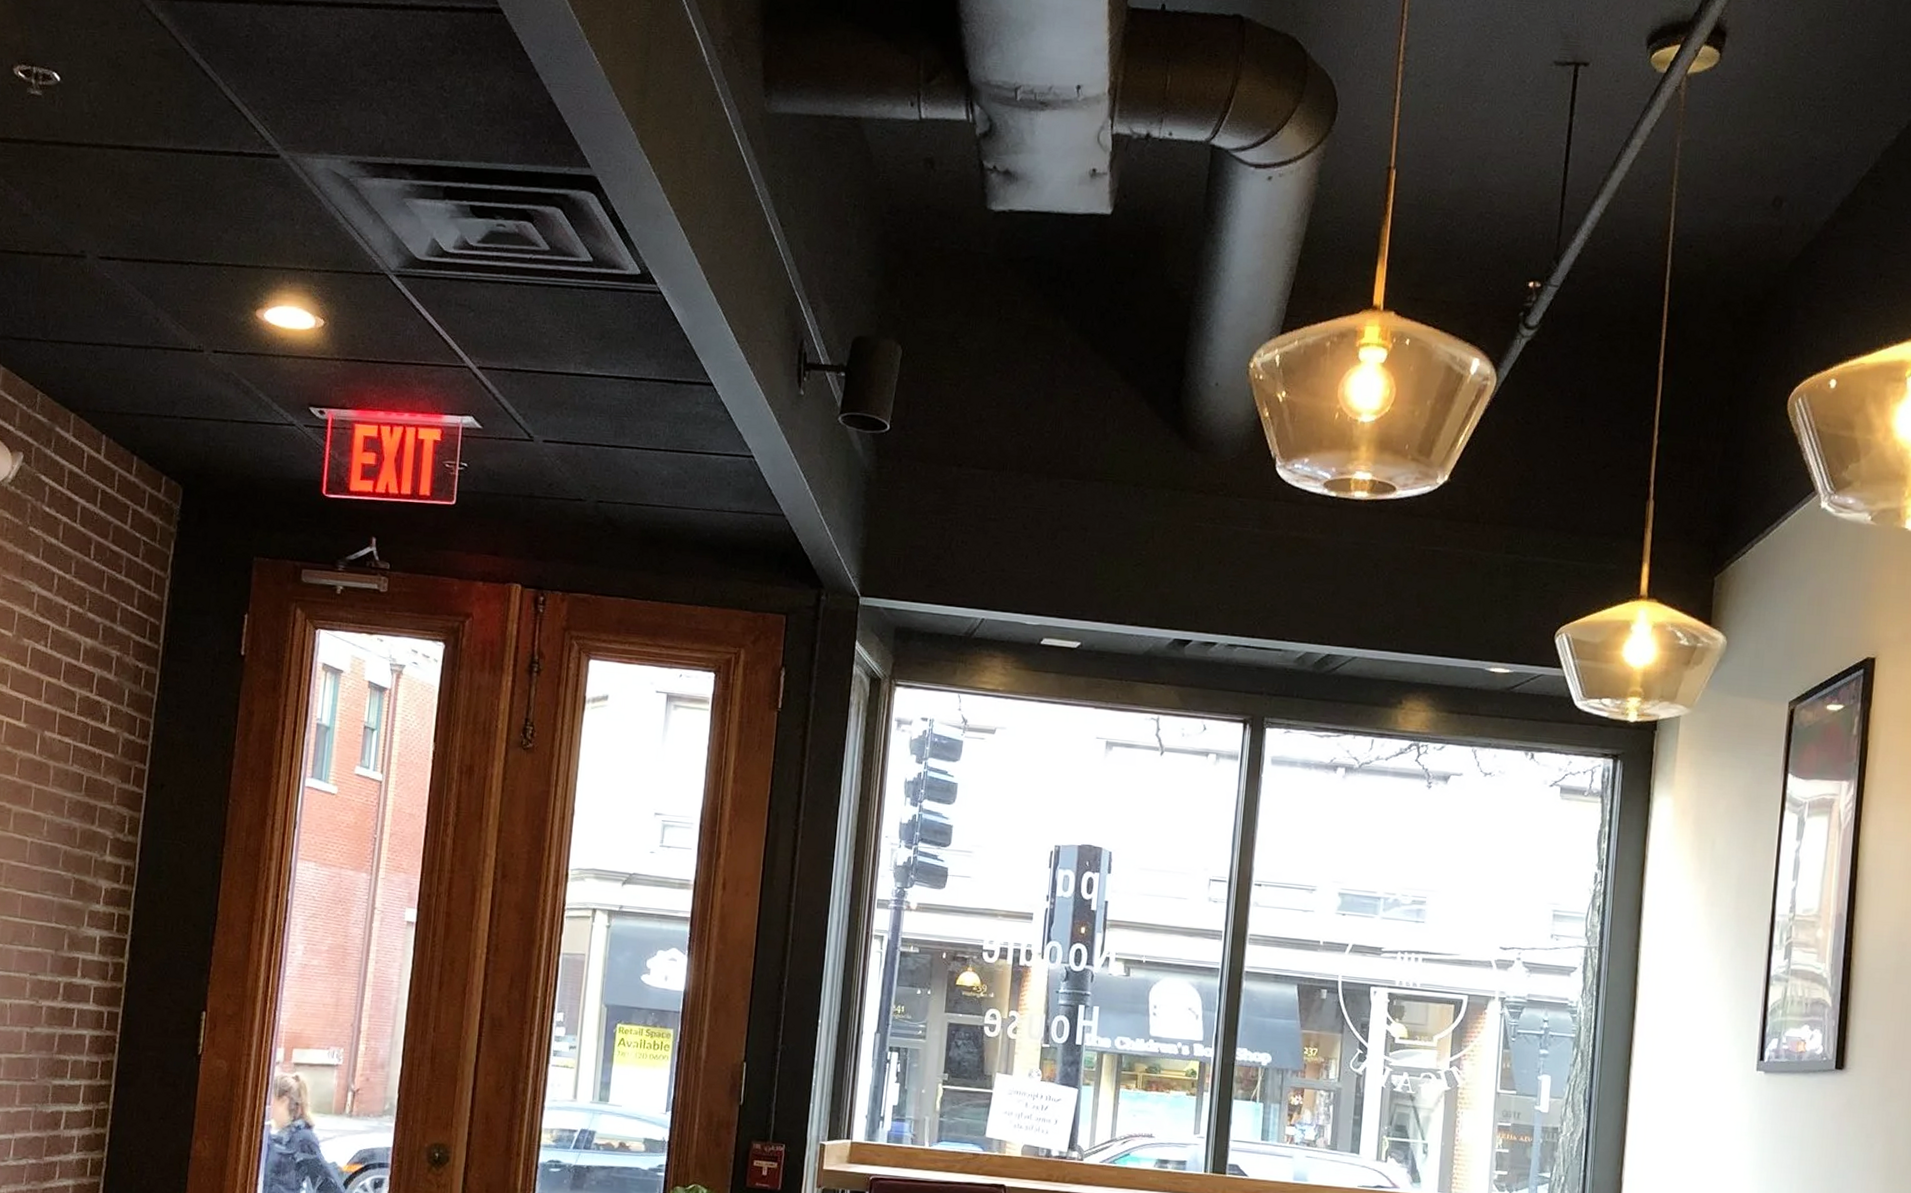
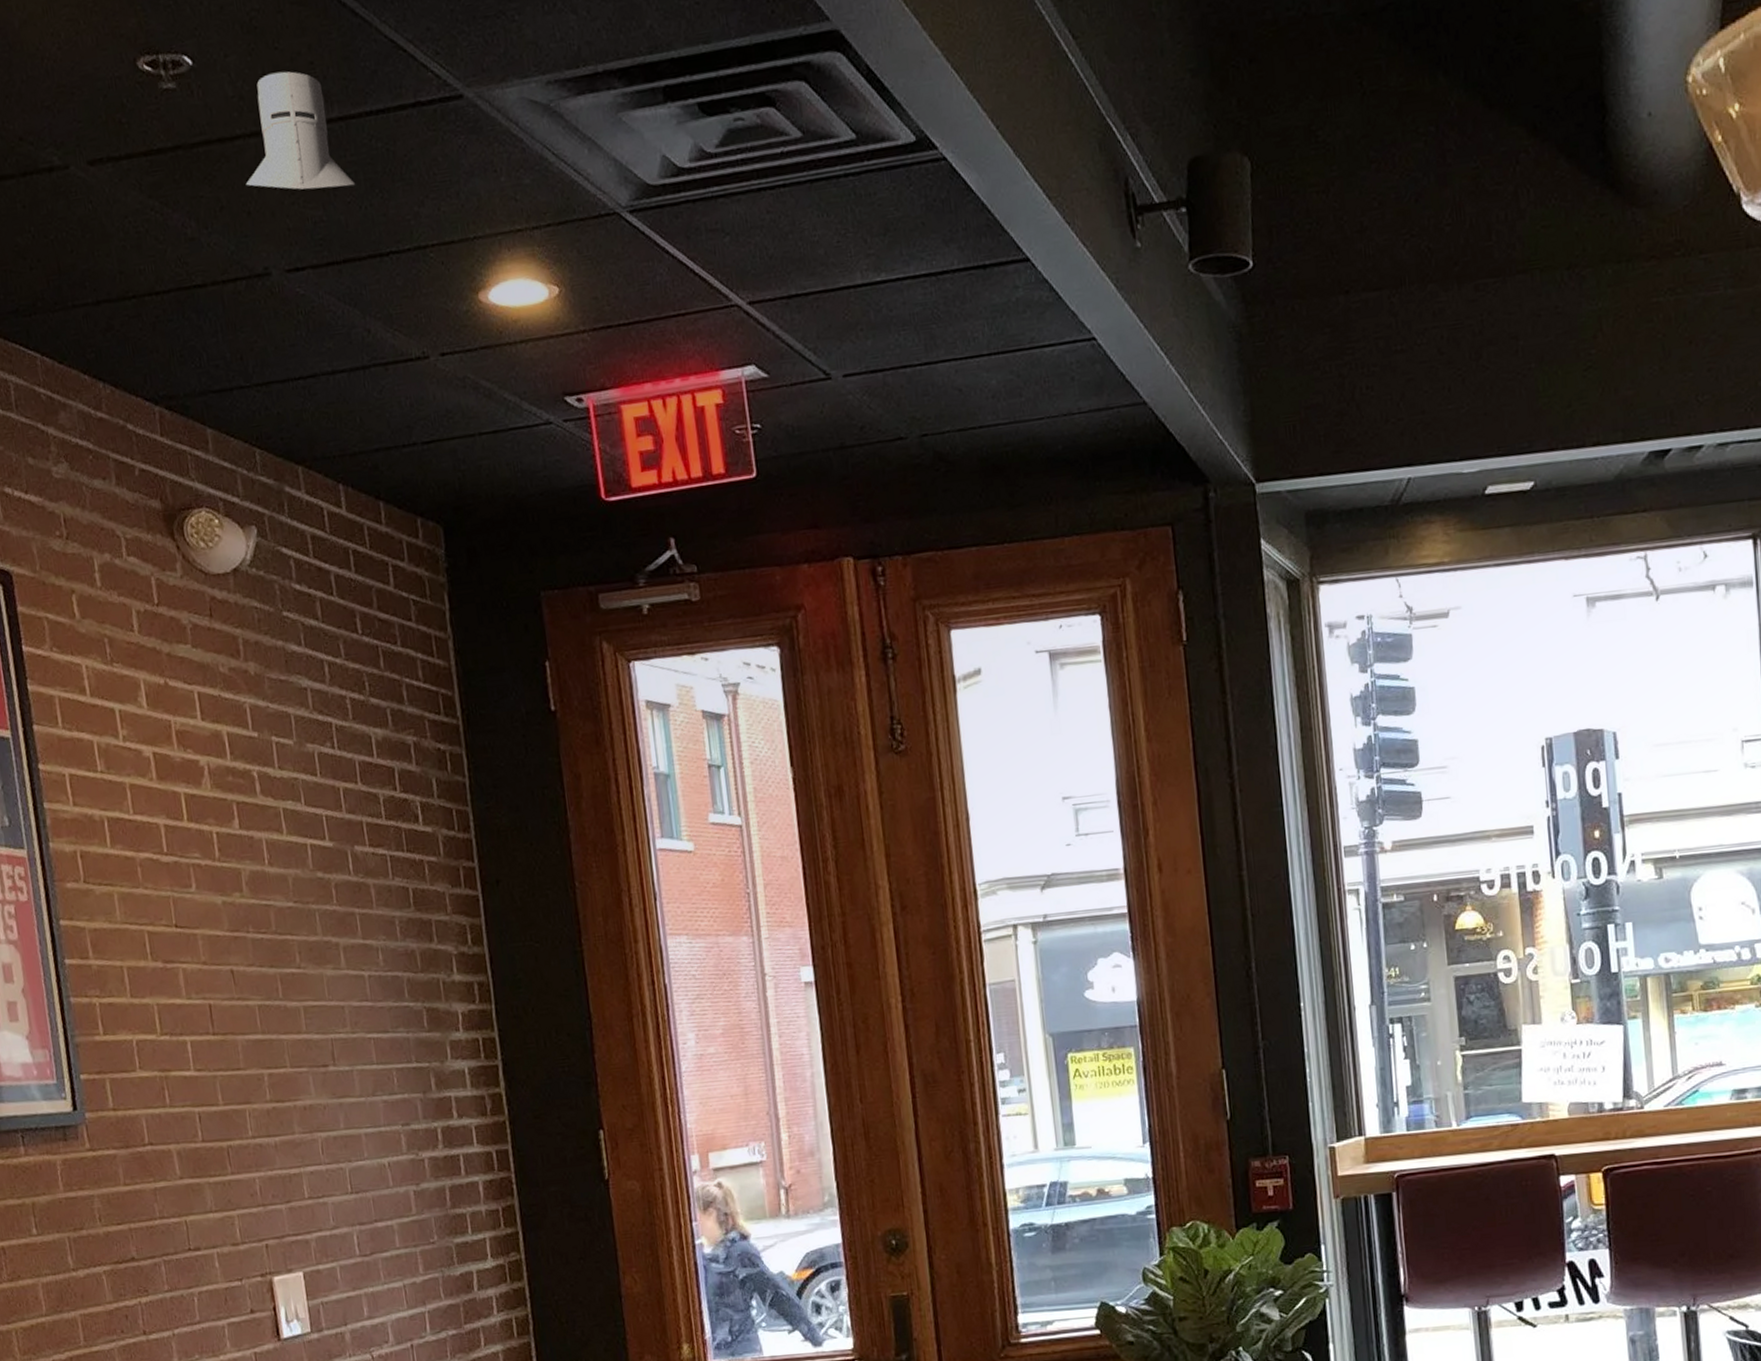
knight helmet: none [81,102,174,204] -> present [245,71,356,190]

